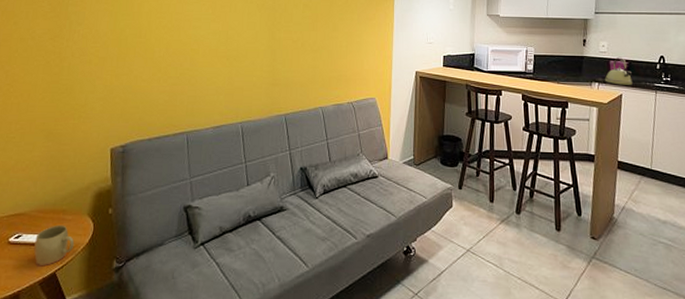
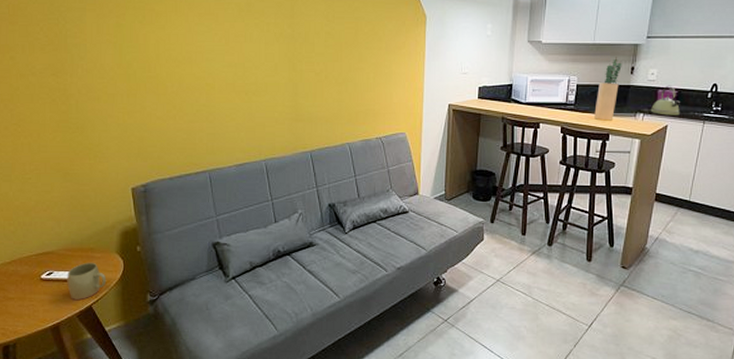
vase: none [552,30,575,91] -> present [594,57,622,122]

